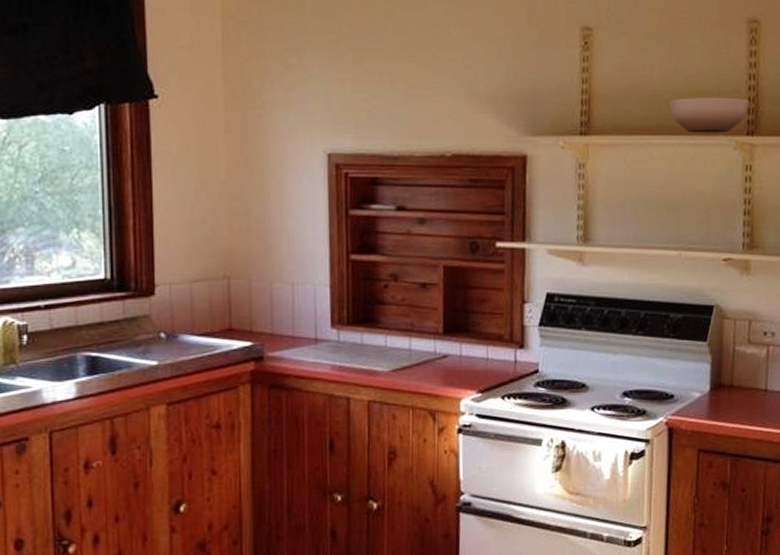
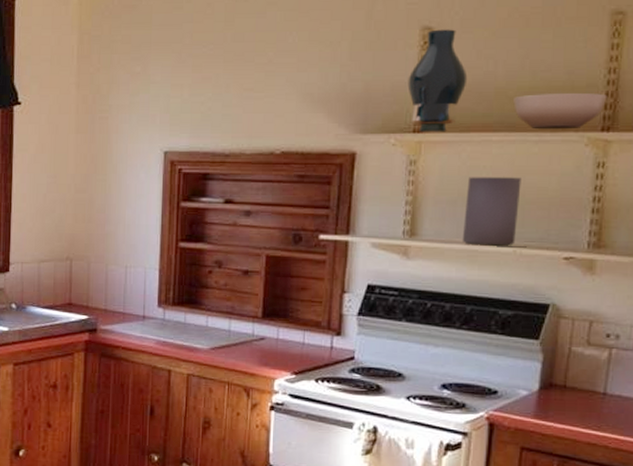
vase: none [572,30,627,136] -> present [407,29,468,134]
canister: none [632,180,682,250] -> present [462,177,521,246]

